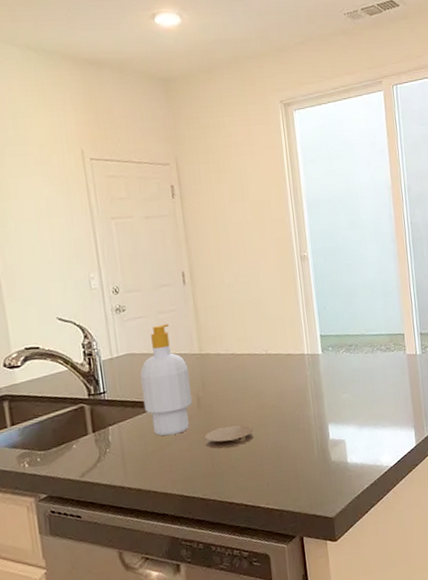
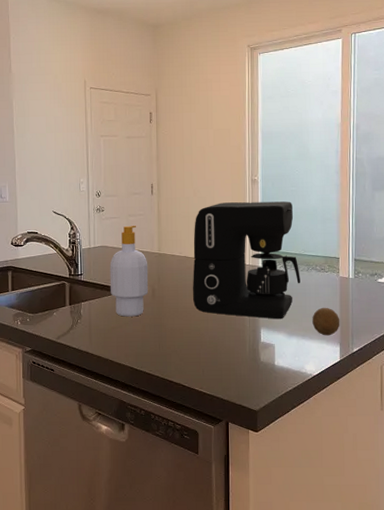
coaster: present [204,425,254,449] -> none [155,317,196,334]
coffee maker: none [239,277,366,417] -> present [192,201,301,319]
fruit: none [382,389,413,422] -> present [312,307,340,336]

